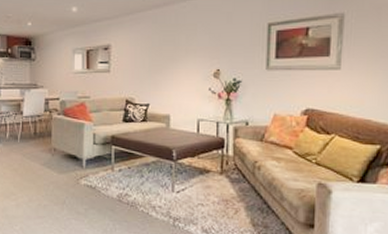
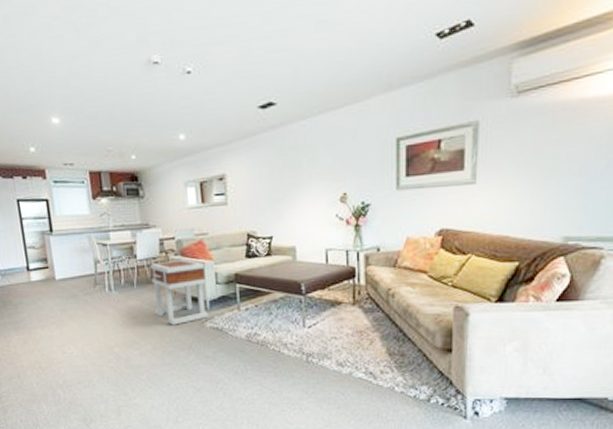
side table: none [34,119,84,180] -> present [150,260,209,325]

